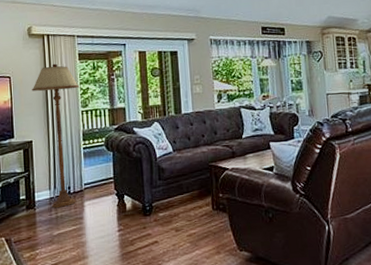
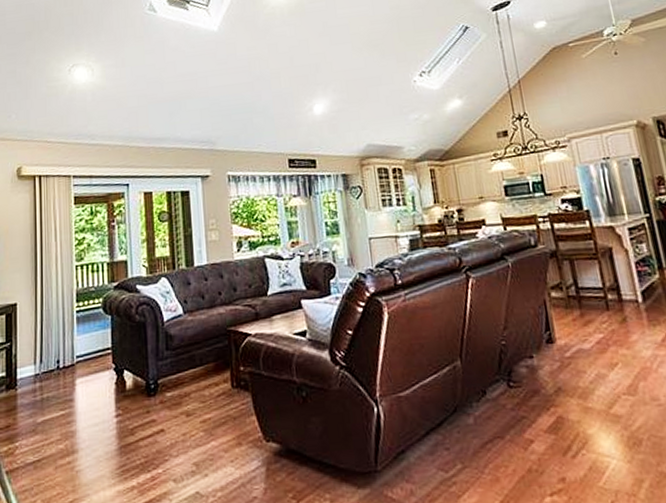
floor lamp: present [32,63,80,208] -> none [19,209,75,388]

